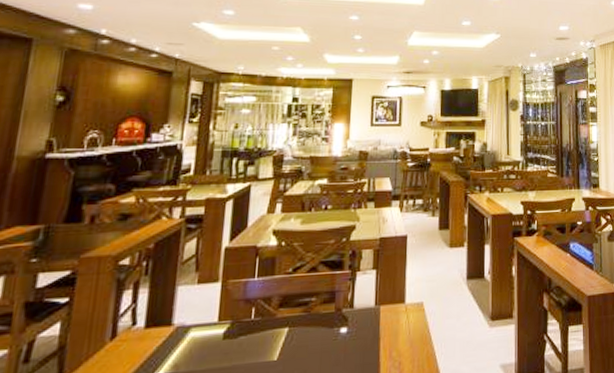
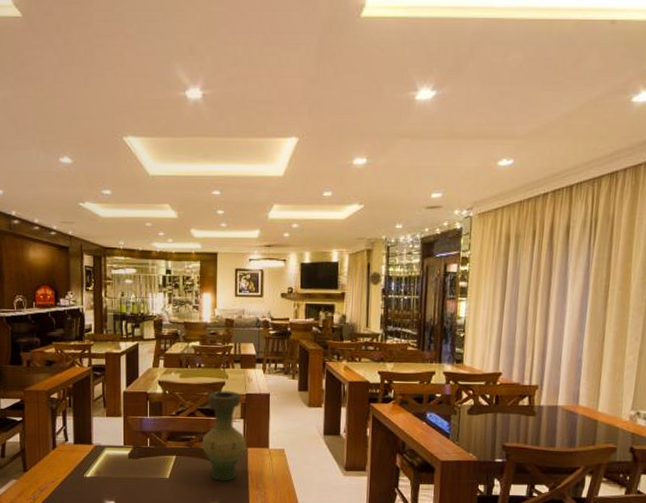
vase: none [323,235,379,355] -> present [201,390,247,481]

